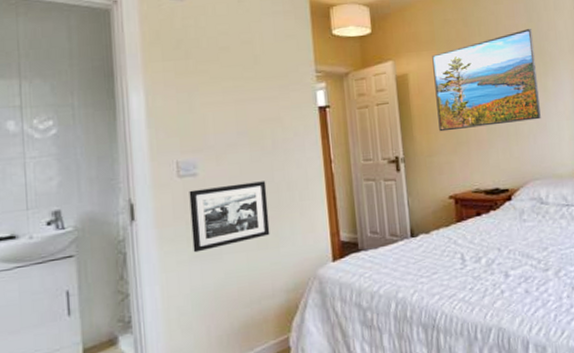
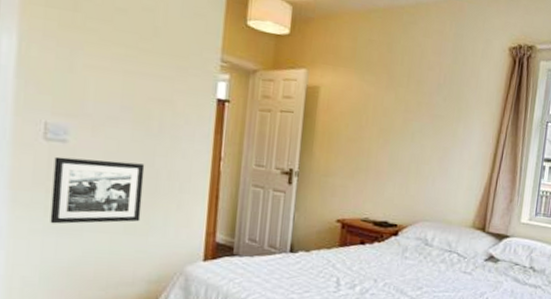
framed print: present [432,28,541,132] -> none [340,69,454,163]

